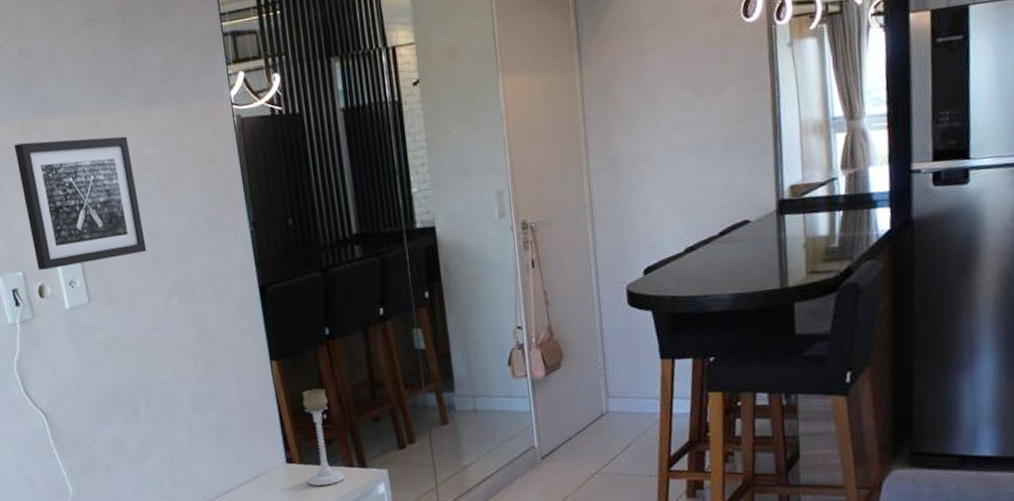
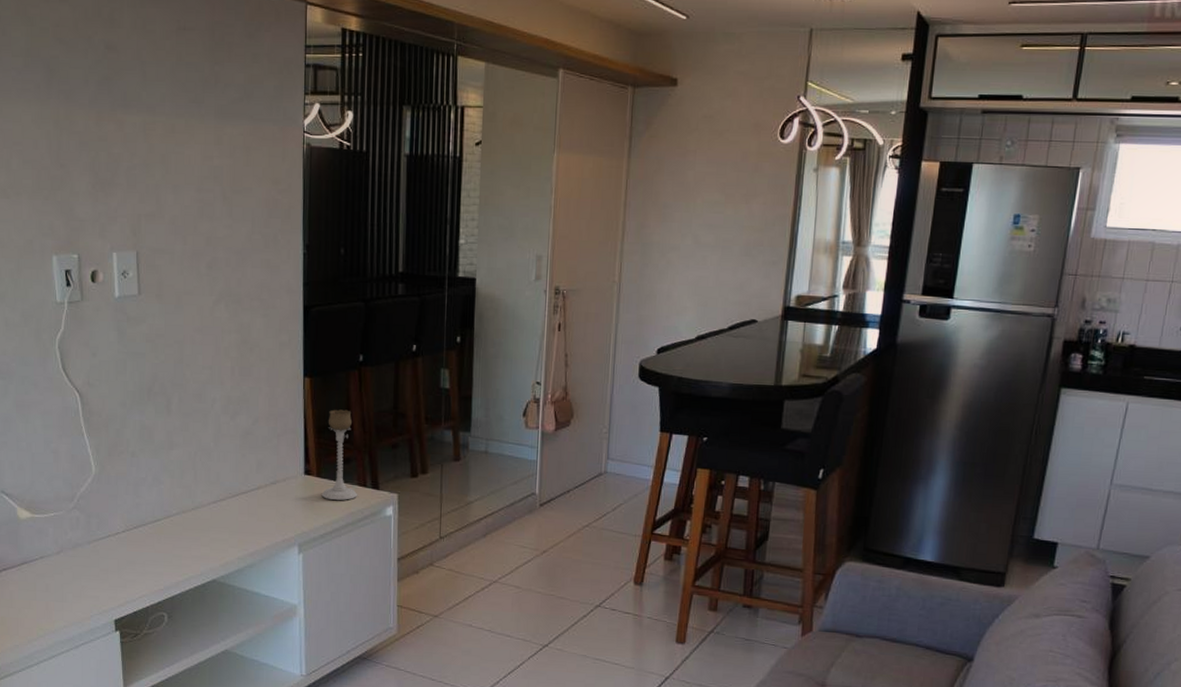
wall art: present [14,136,147,270] -> none [88,132,202,257]

